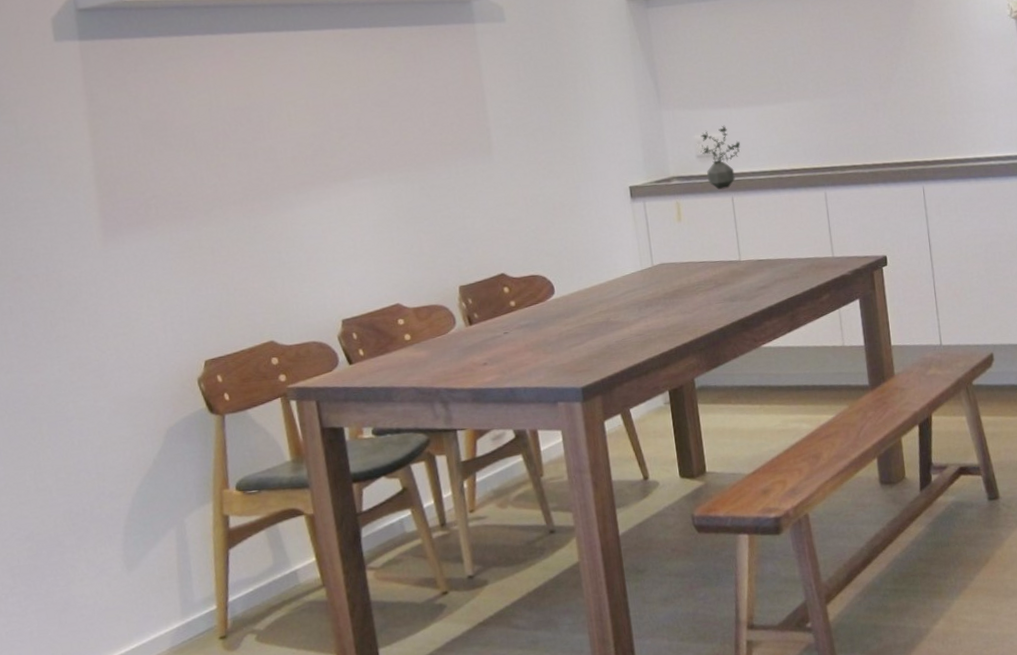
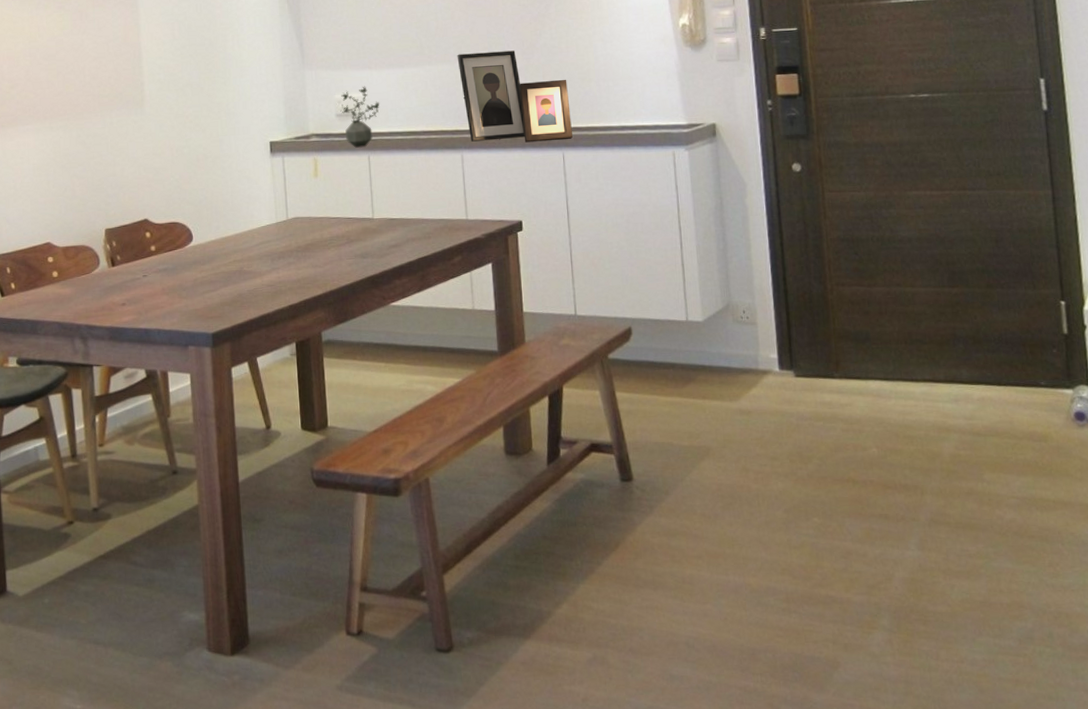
picture frame: none [815,85,886,179] -> present [457,50,525,142]
picture frame: none [878,112,931,178] -> present [519,79,573,143]

